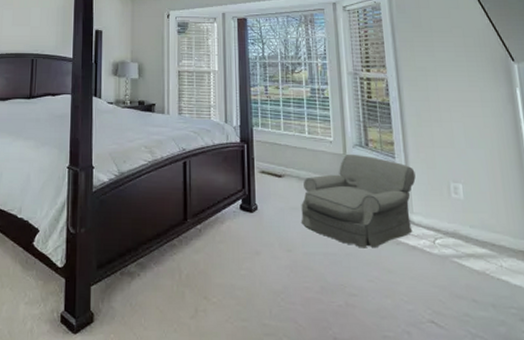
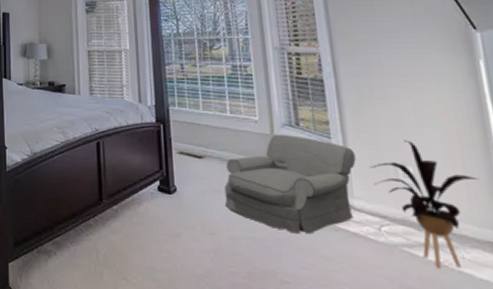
house plant: none [427,159,515,277] -> present [369,139,479,269]

